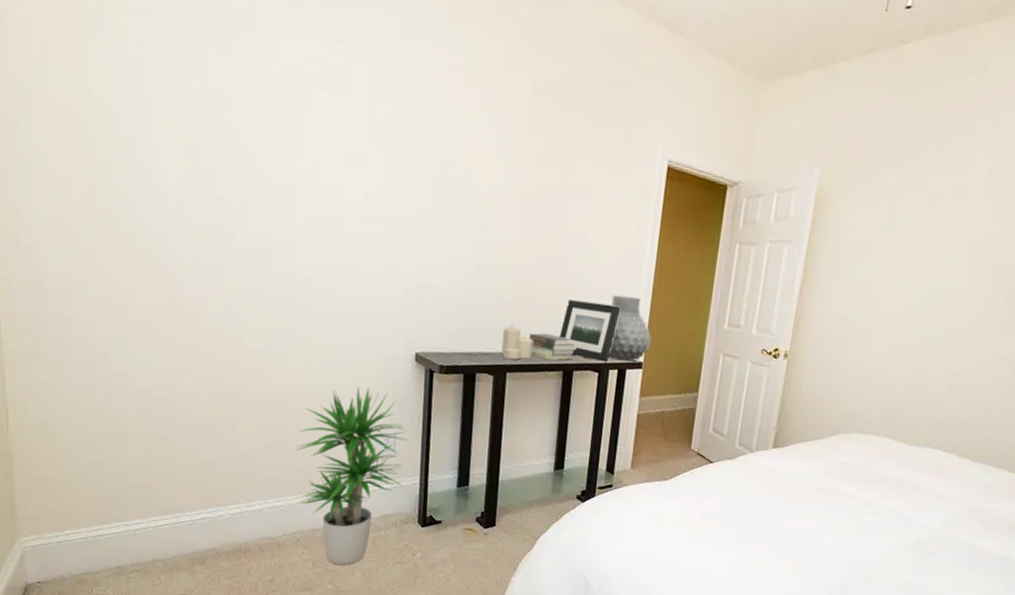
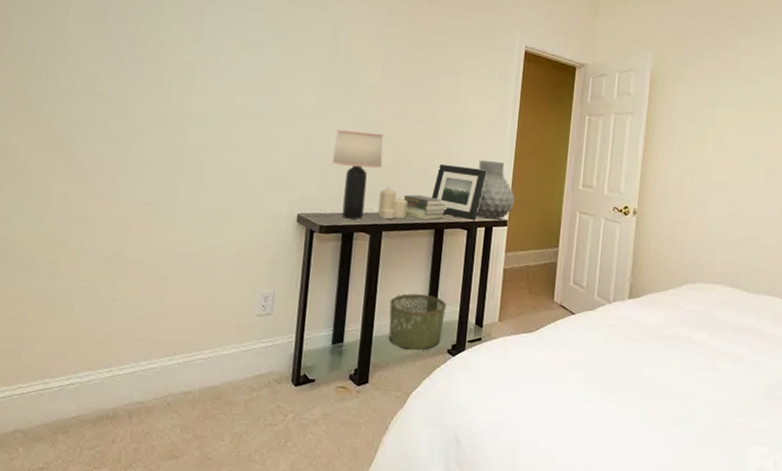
potted plant: present [296,387,409,565] -> none [173,247,287,429]
table lamp: none [449,260,506,360] -> present [331,130,384,220]
basket: none [515,438,576,496] -> present [388,293,446,351]

